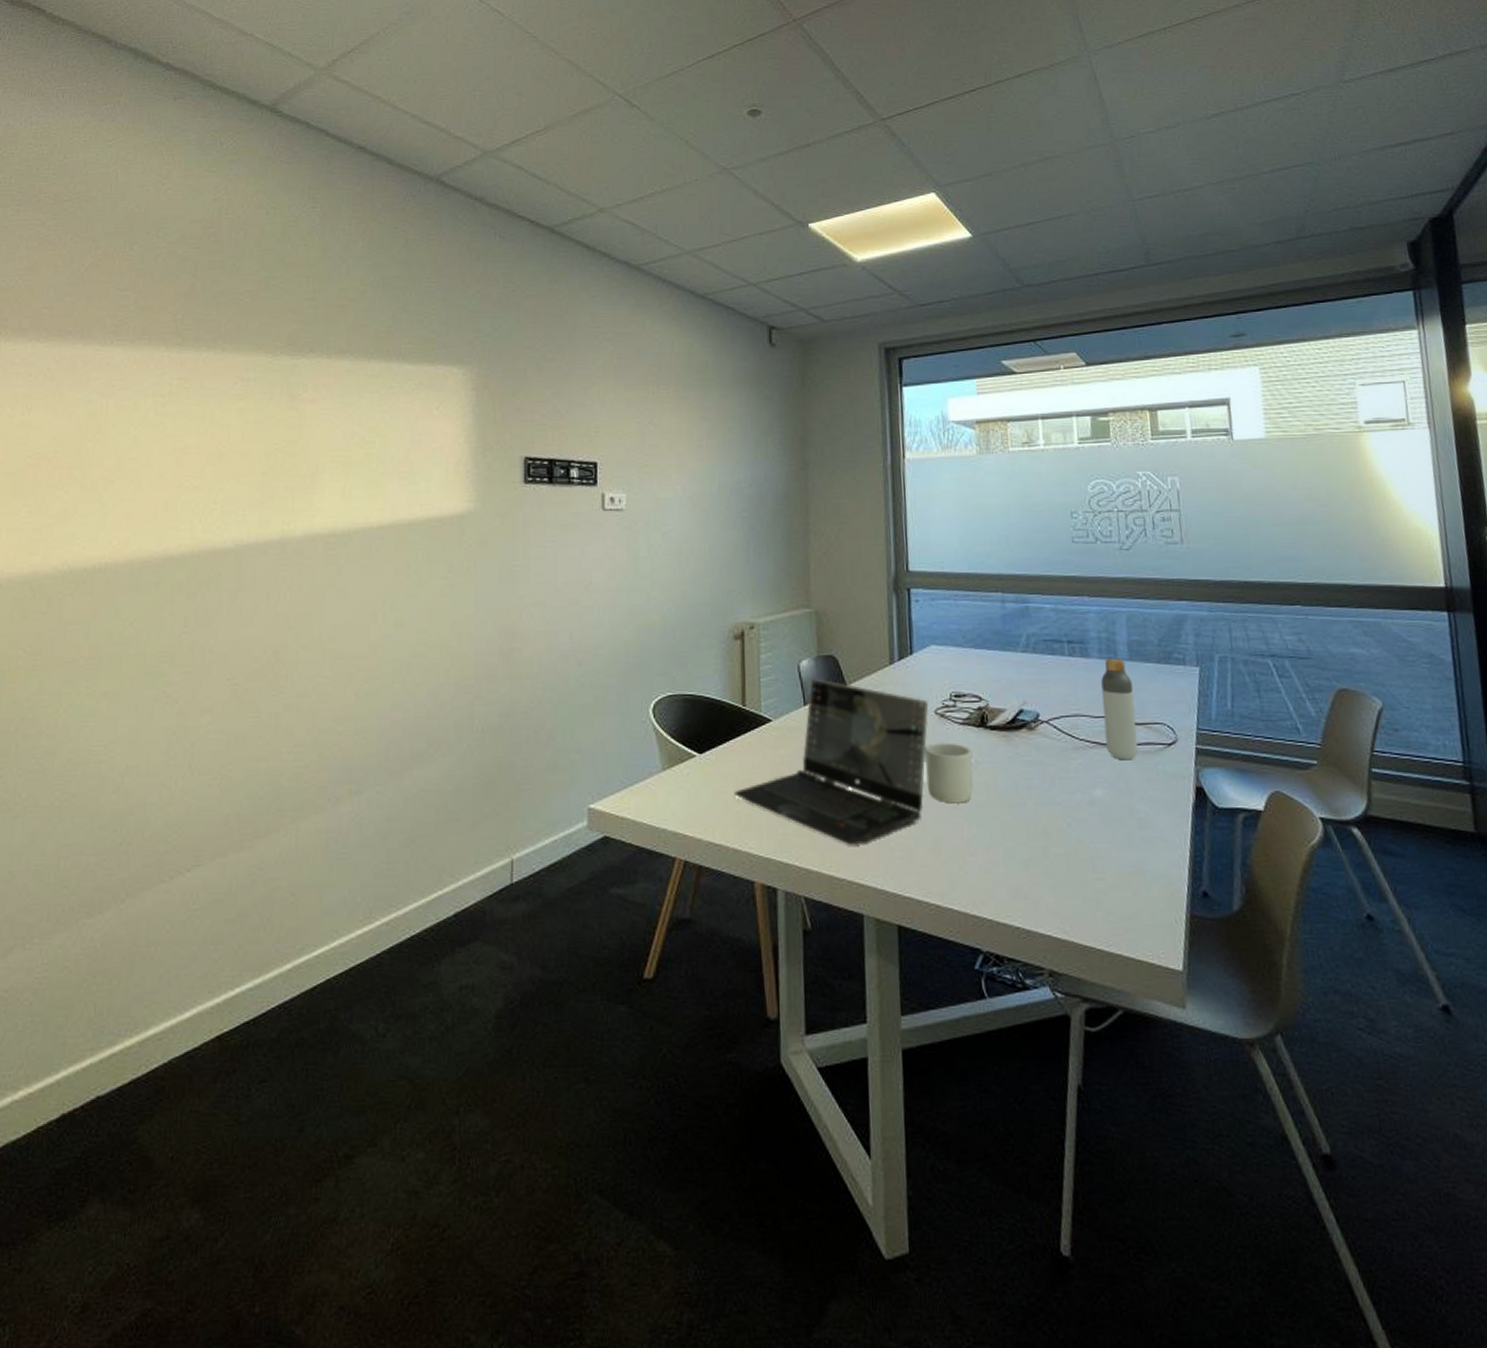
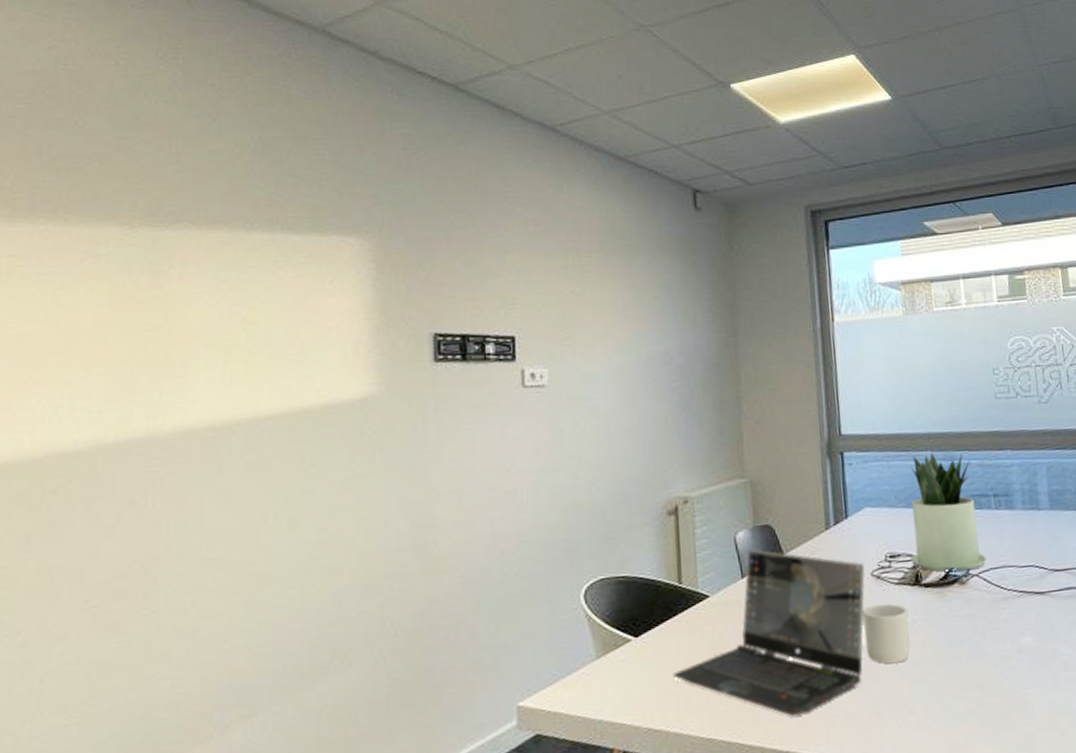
planter: none [975,594,1058,717] -> present [910,452,987,572]
bottle: present [1101,658,1138,760] -> none [1025,508,1061,607]

